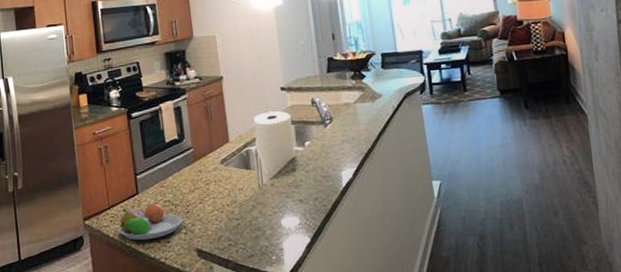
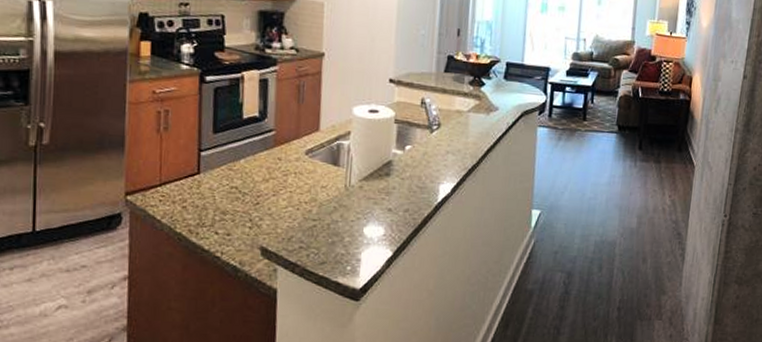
fruit bowl: present [117,202,183,241] -> none [167,186,250,229]

